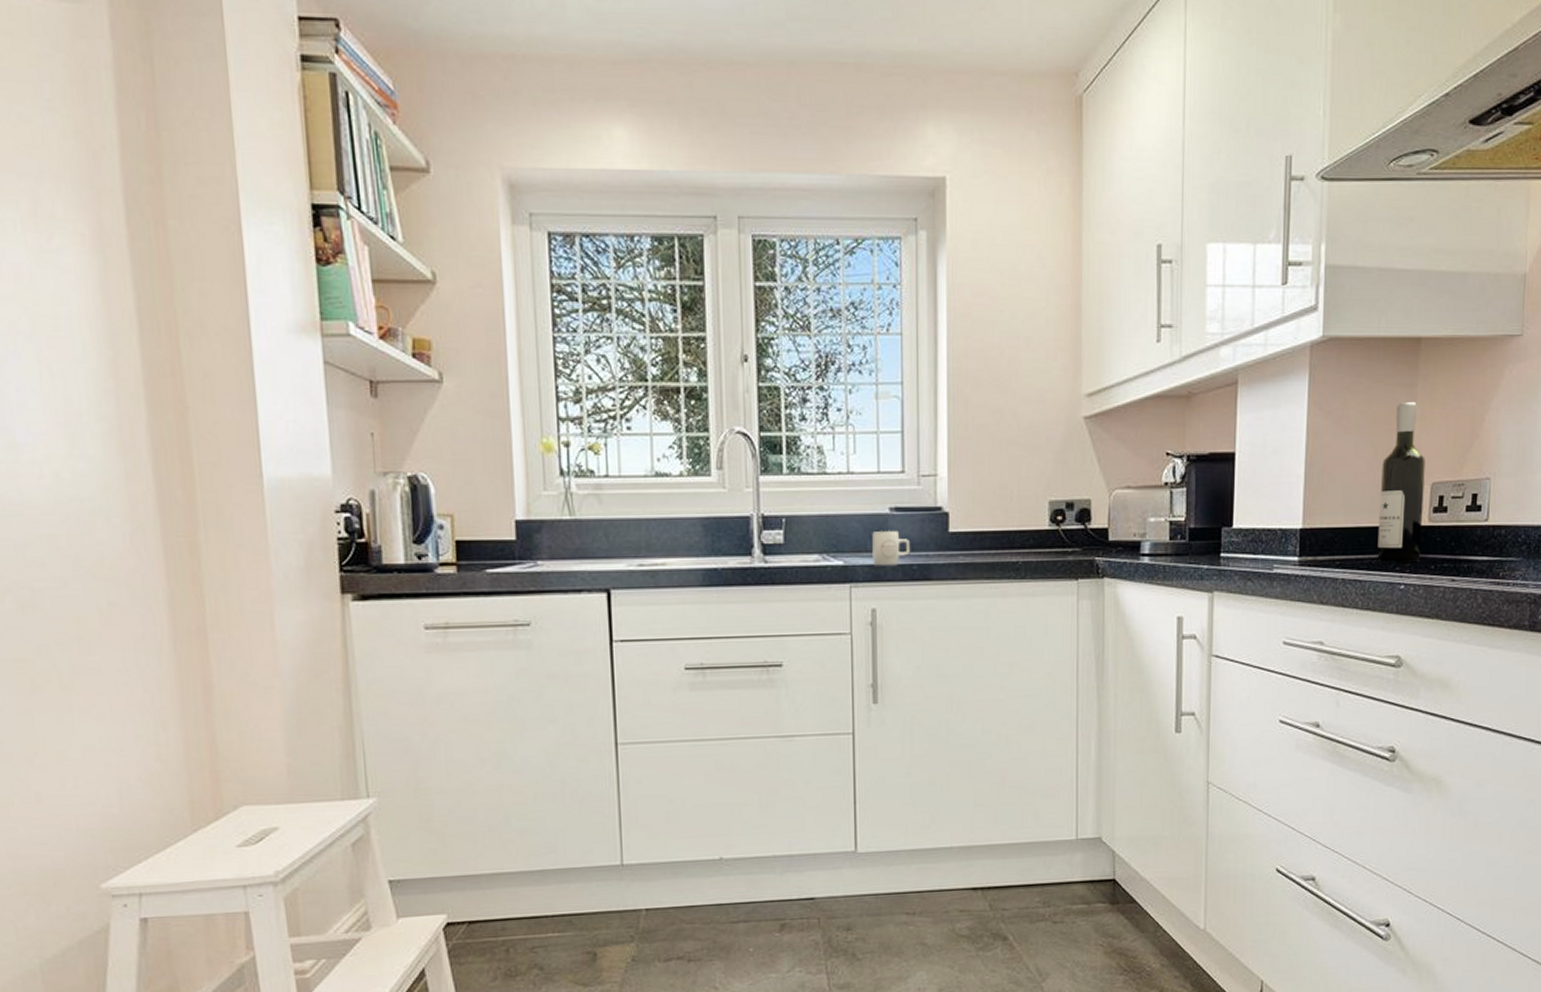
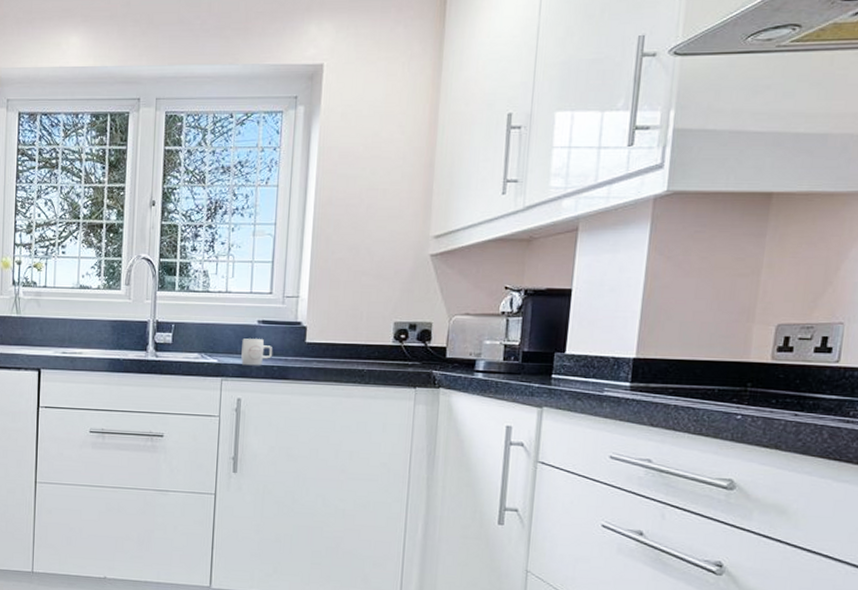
bottle: present [1377,402,1425,562] -> none [713,250,771,395]

